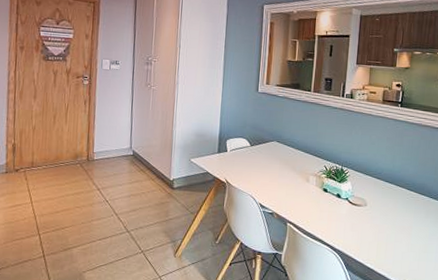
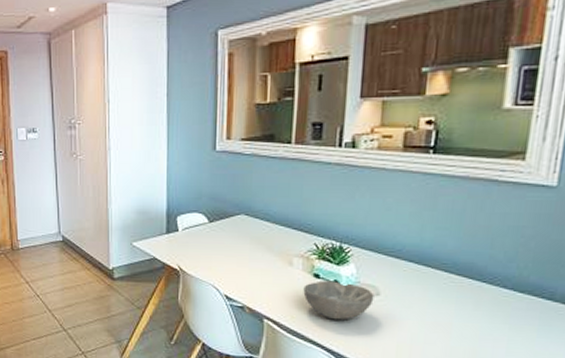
bowl: none [316,194,363,224] -> present [303,280,374,320]

